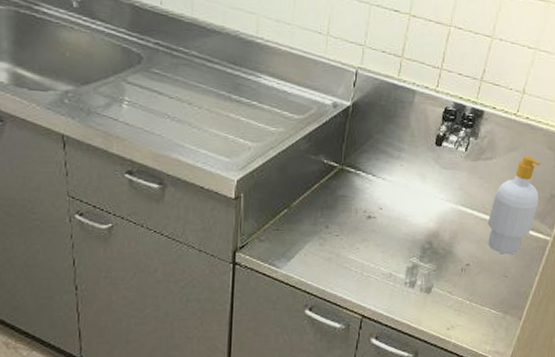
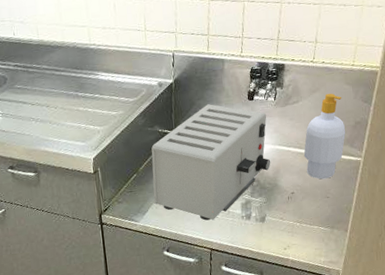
toaster: none [303,141,454,282] -> present [151,104,271,221]

